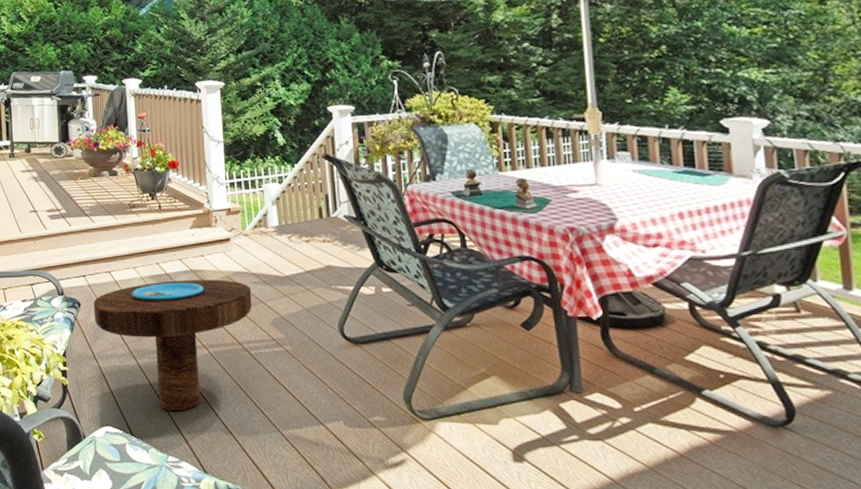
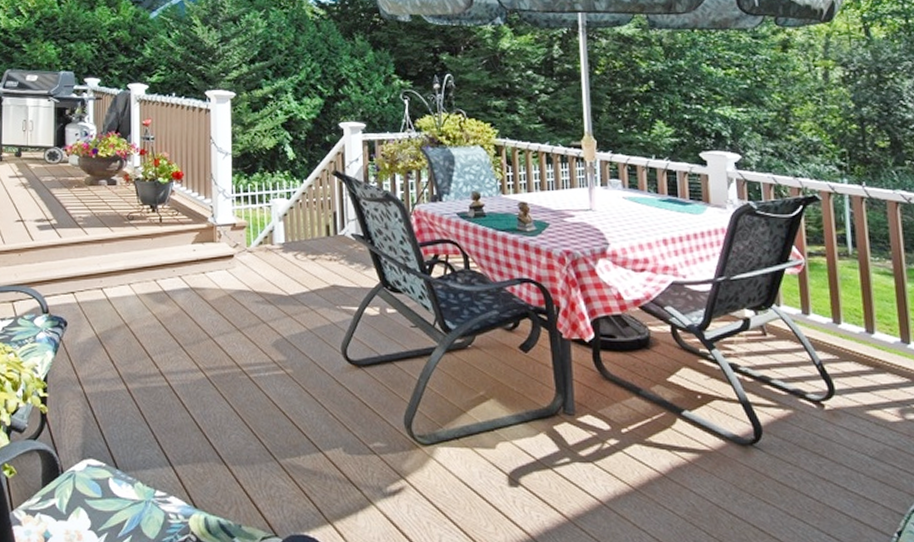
side table: present [93,279,253,411] -> none [81,298,254,440]

